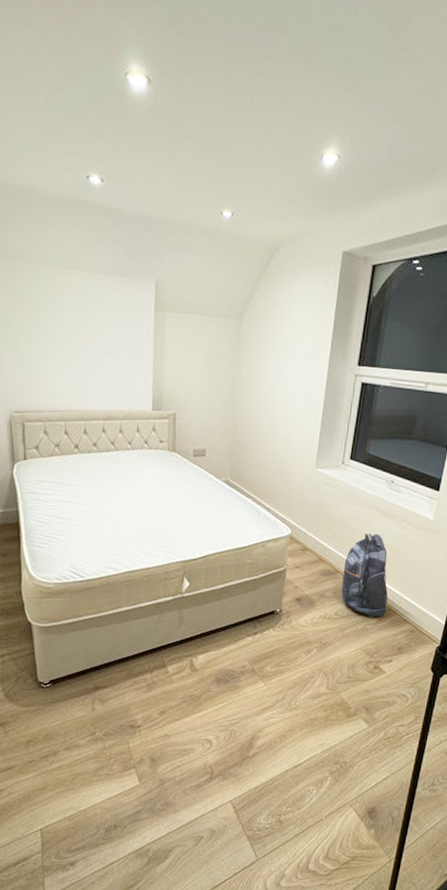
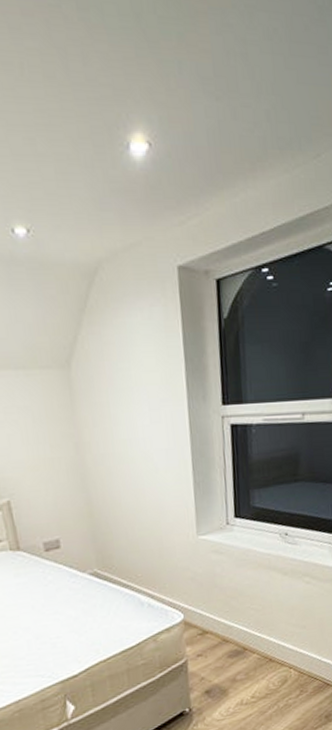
backpack: present [341,533,388,617] -> none [251,596,307,691]

